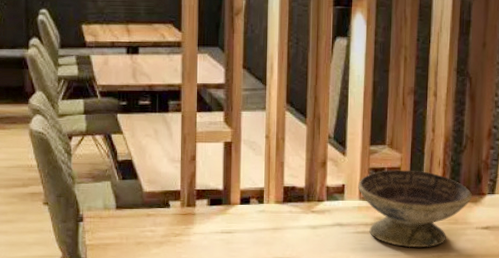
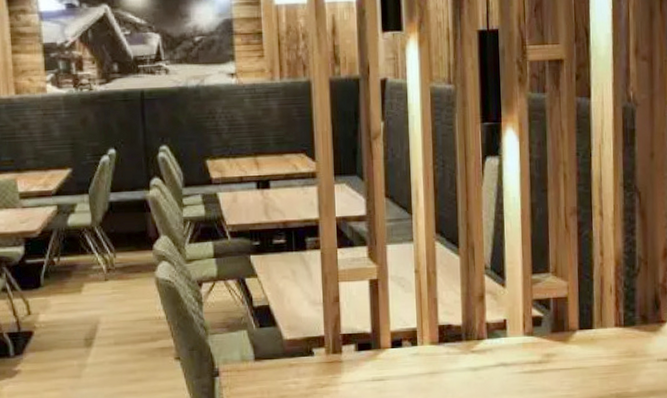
decorative bowl: present [358,170,472,248] -> none [521,299,650,387]

